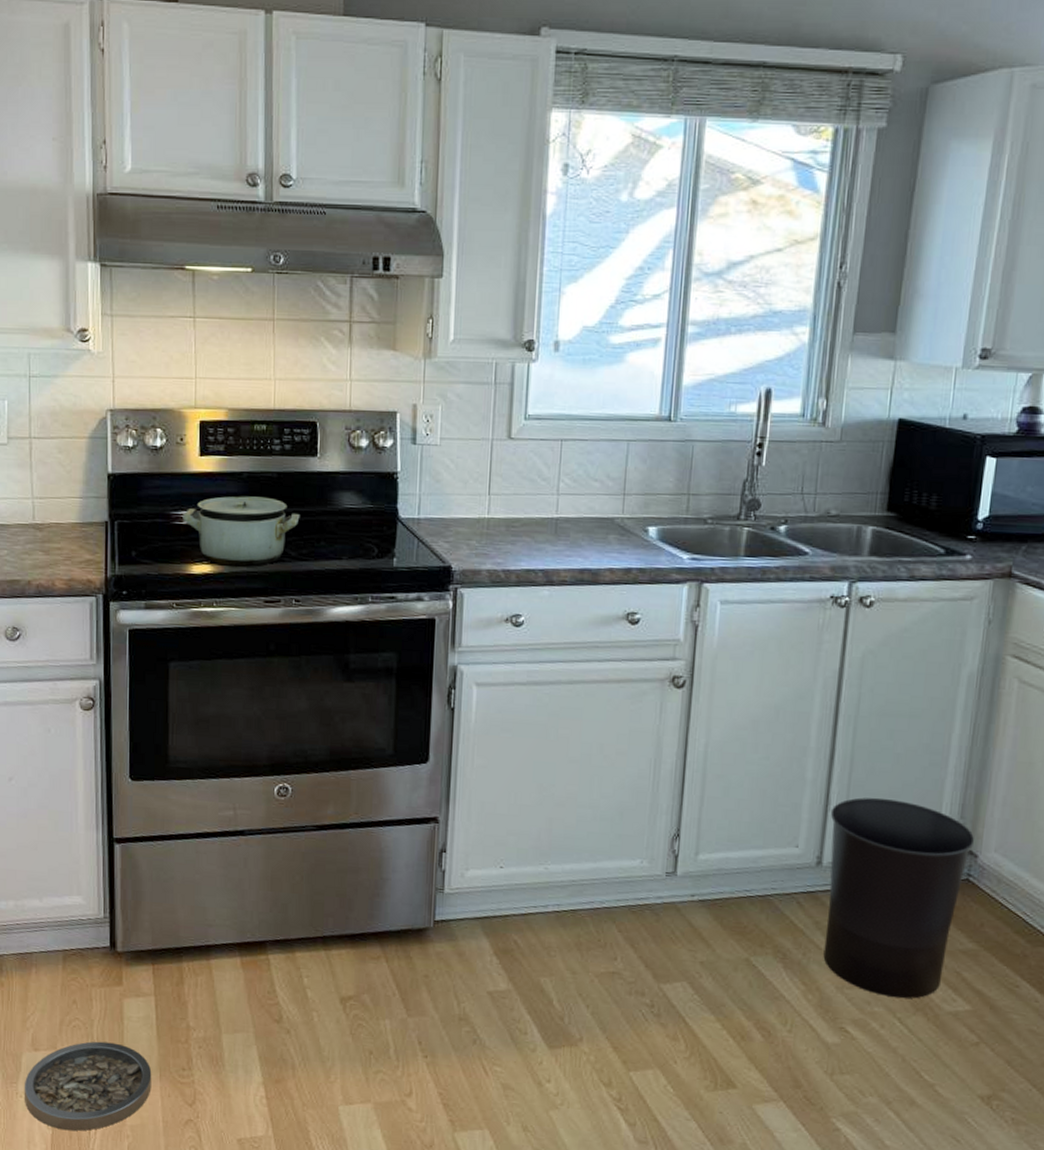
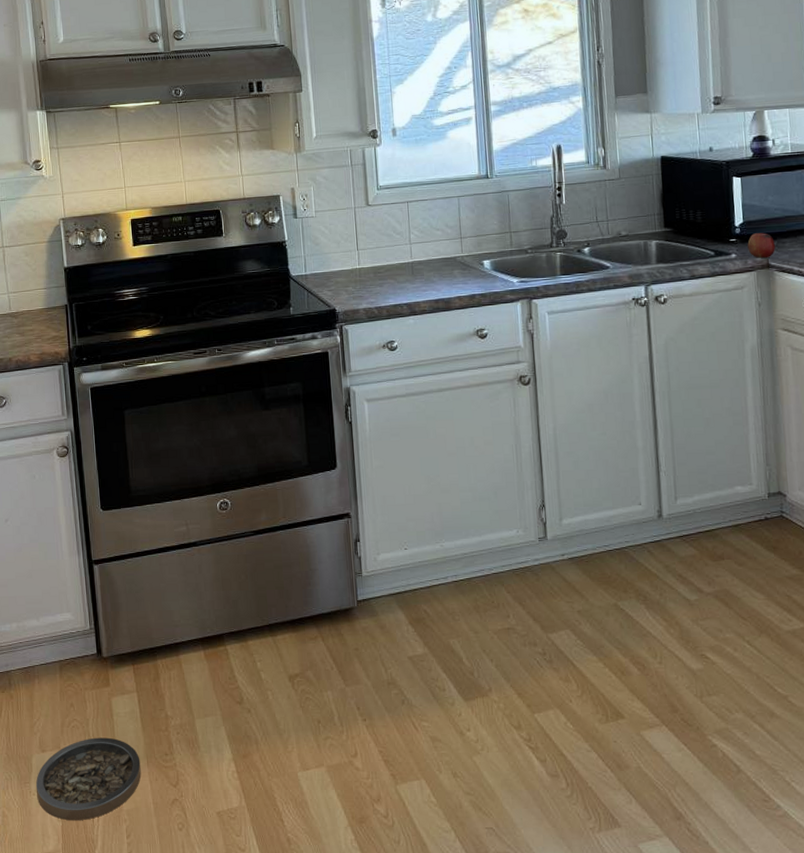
saucepan: present [182,496,300,568] -> none [124,272,215,330]
waste bin: present [823,797,975,999] -> none [662,456,782,623]
fruit: none [988,532,1024,564] -> present [747,233,775,258]

